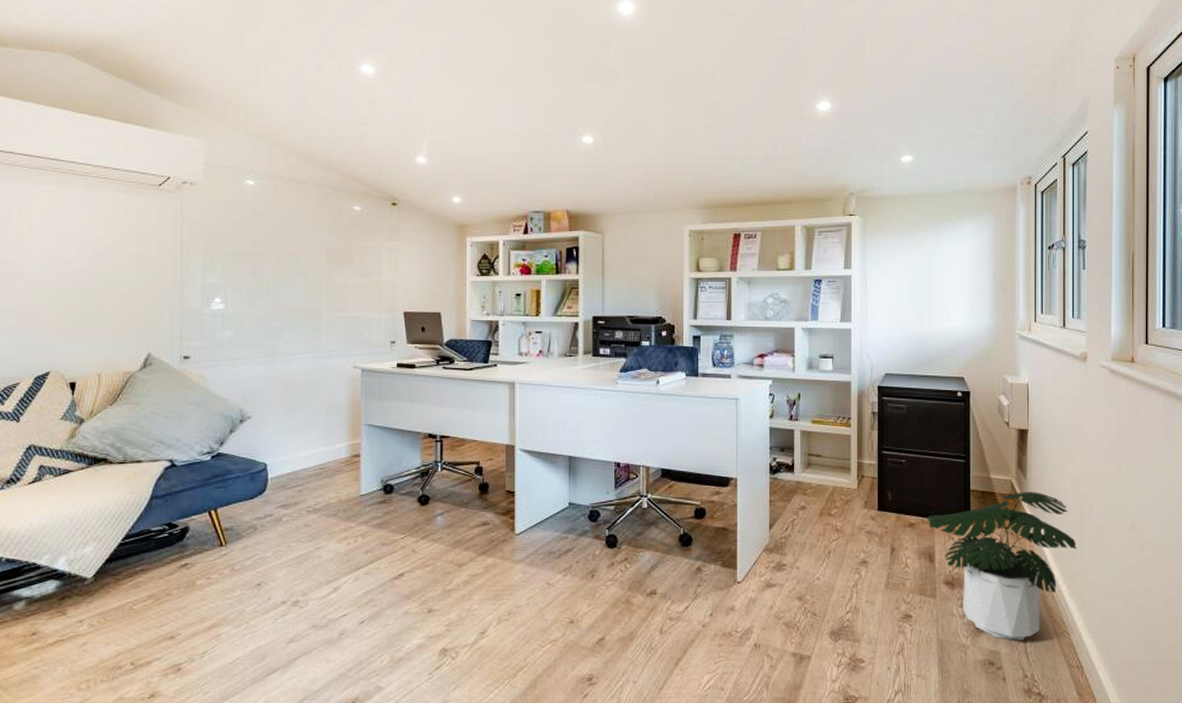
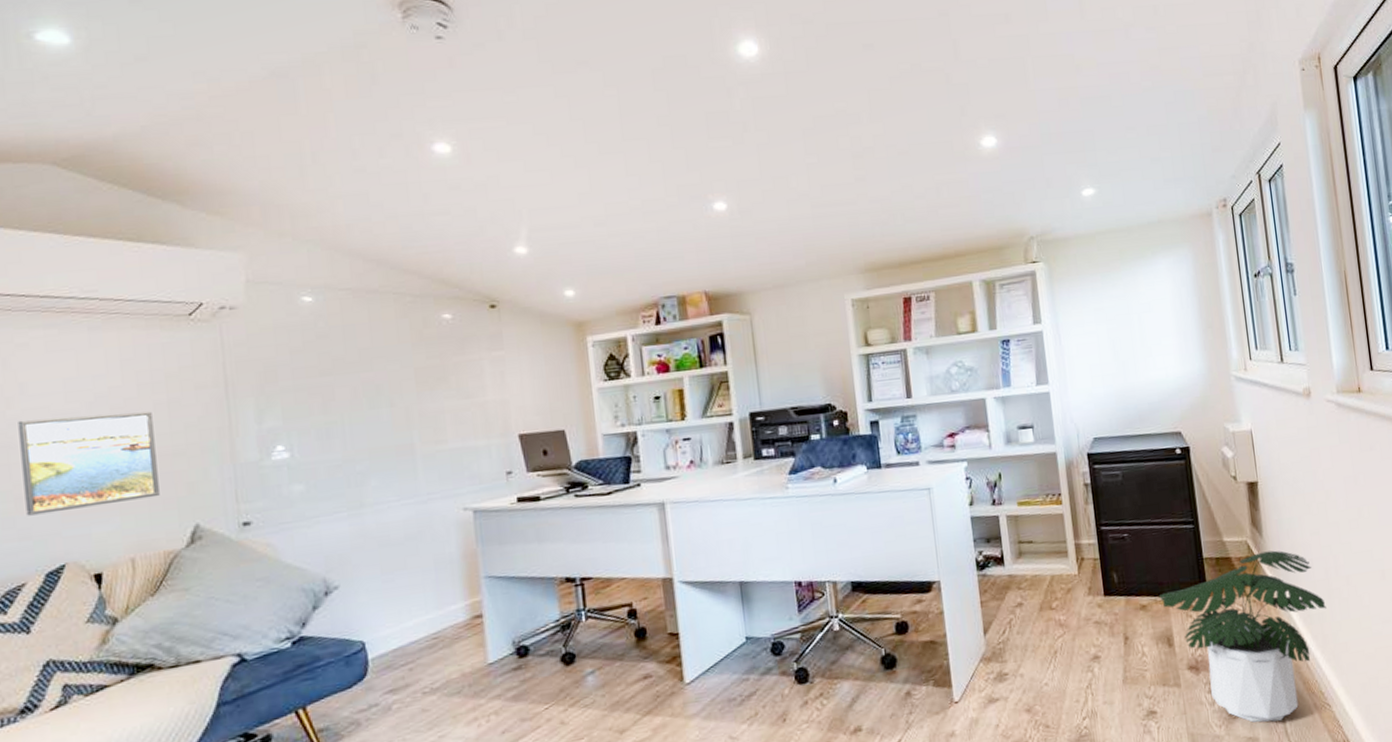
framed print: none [25,255,124,330] -> present [18,411,160,516]

